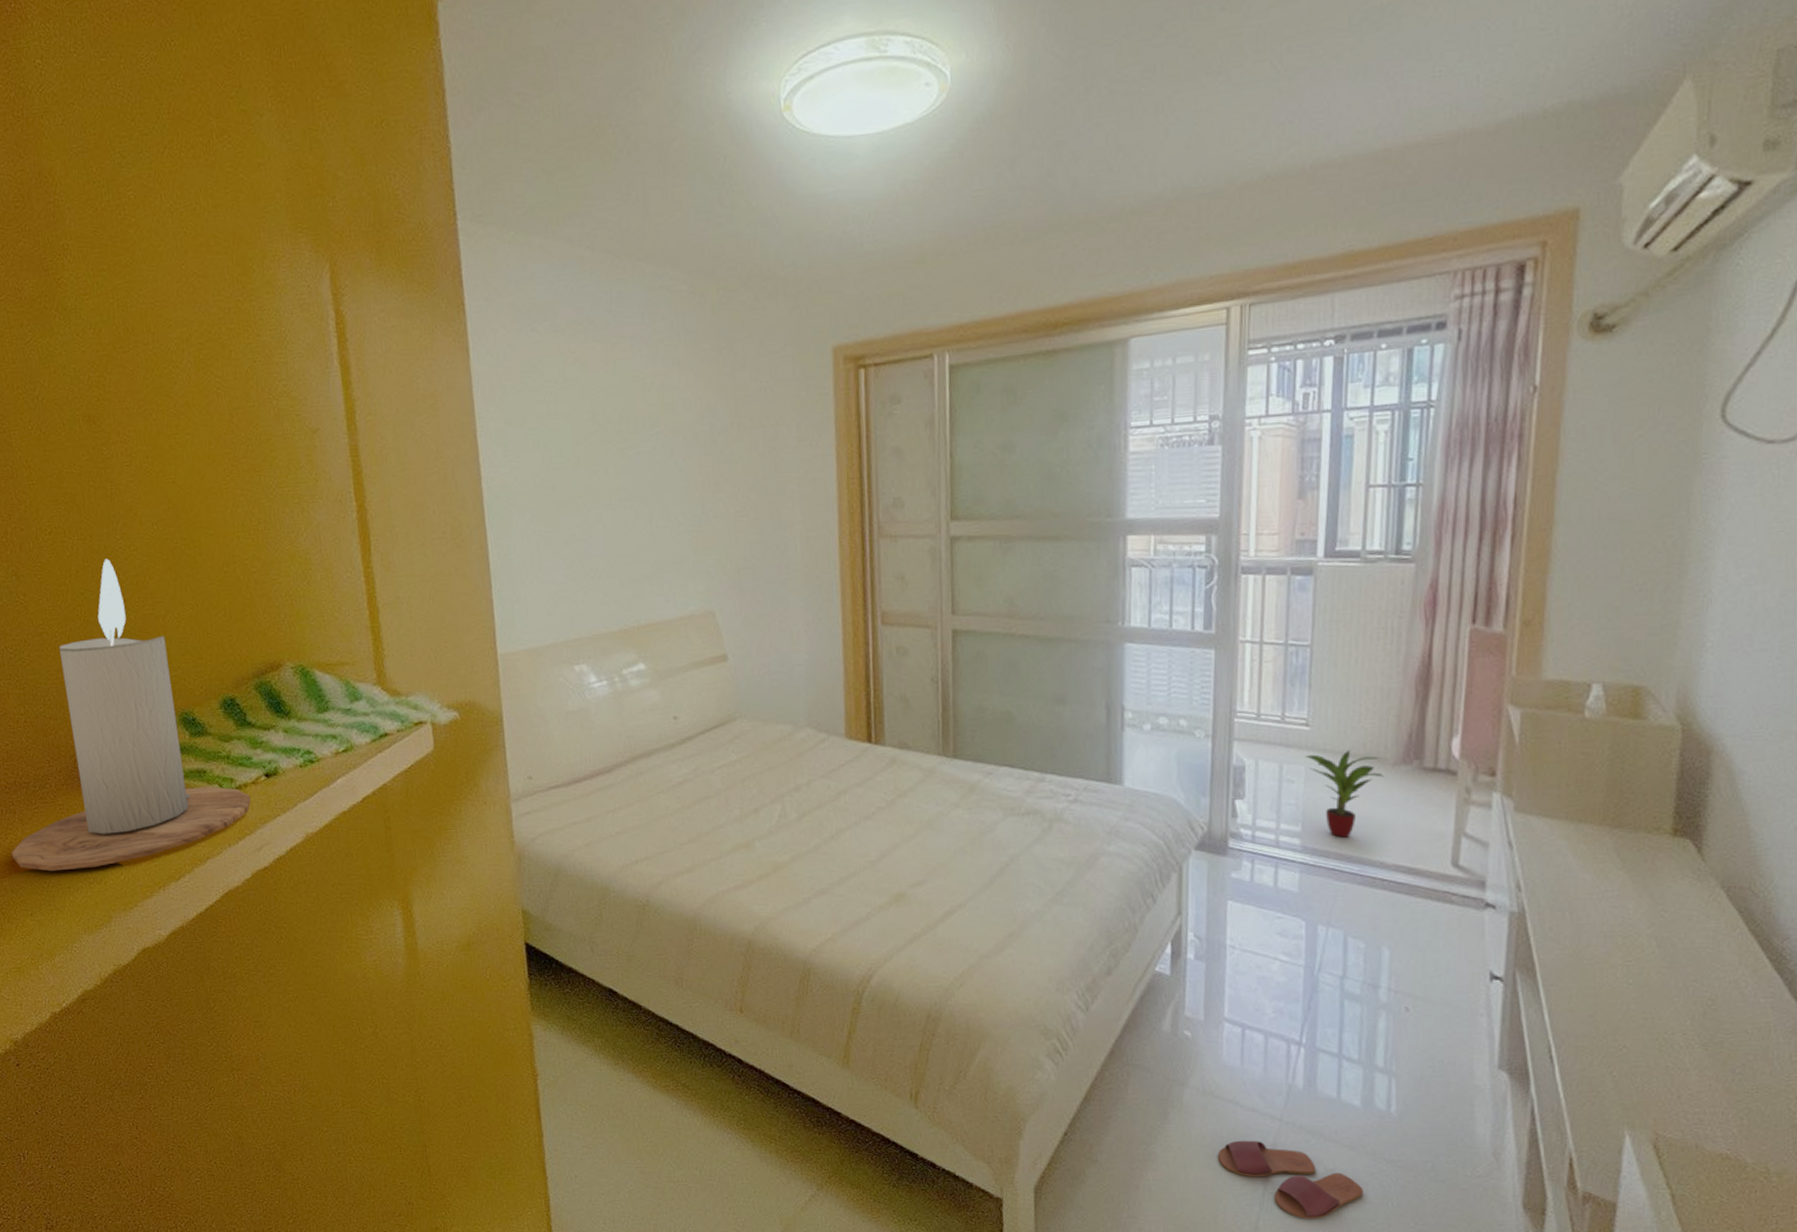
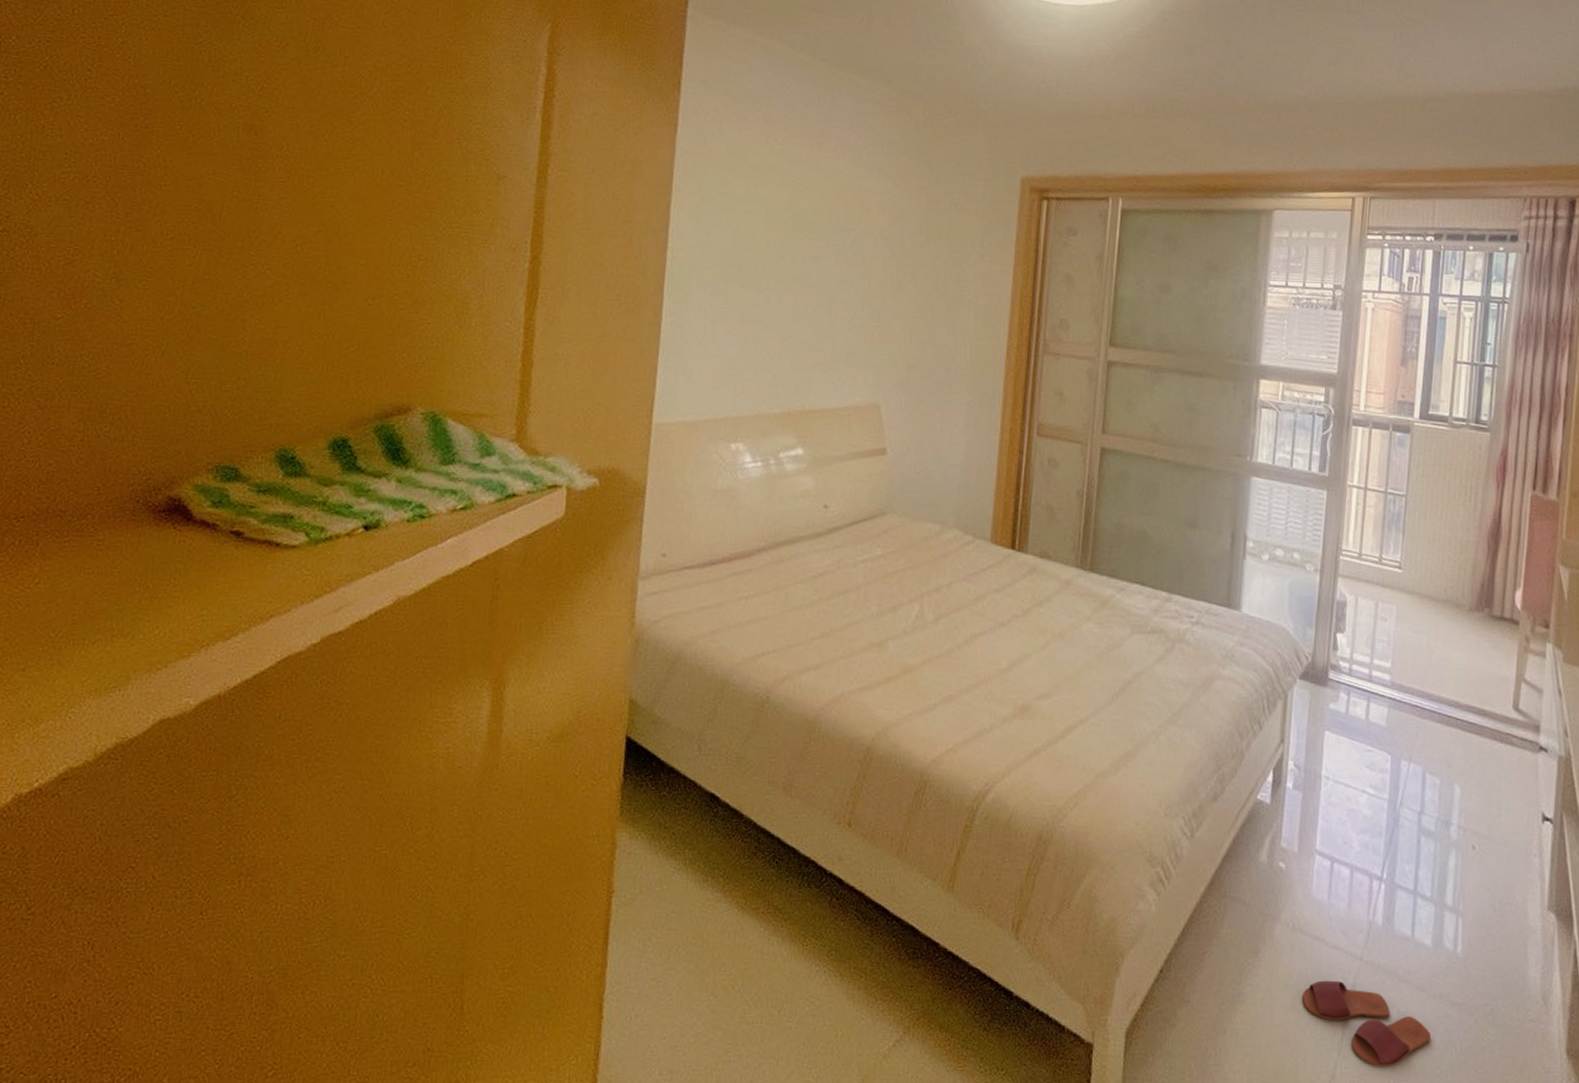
candle: present [11,558,251,872] -> none [18,274,340,619]
potted plant: present [1305,749,1384,838] -> none [1397,593,1461,676]

